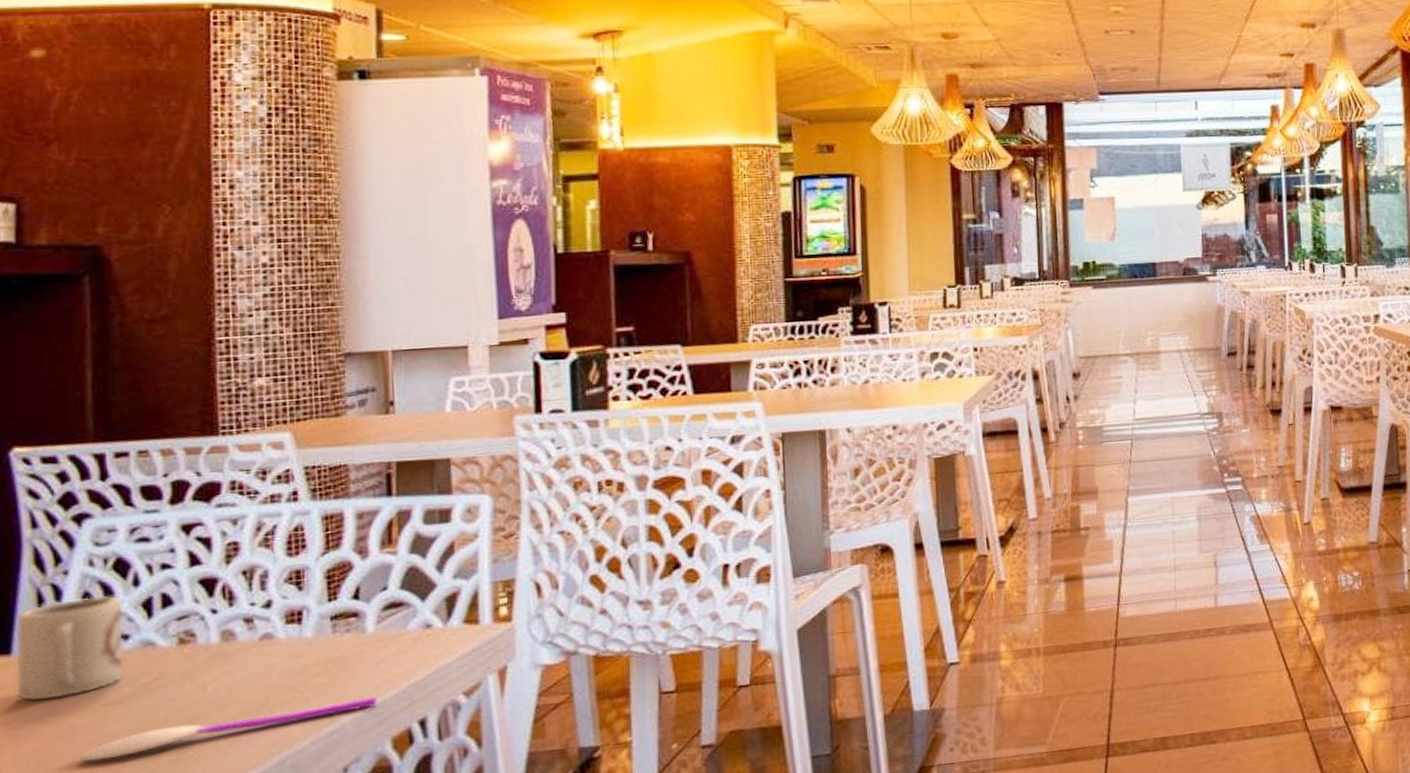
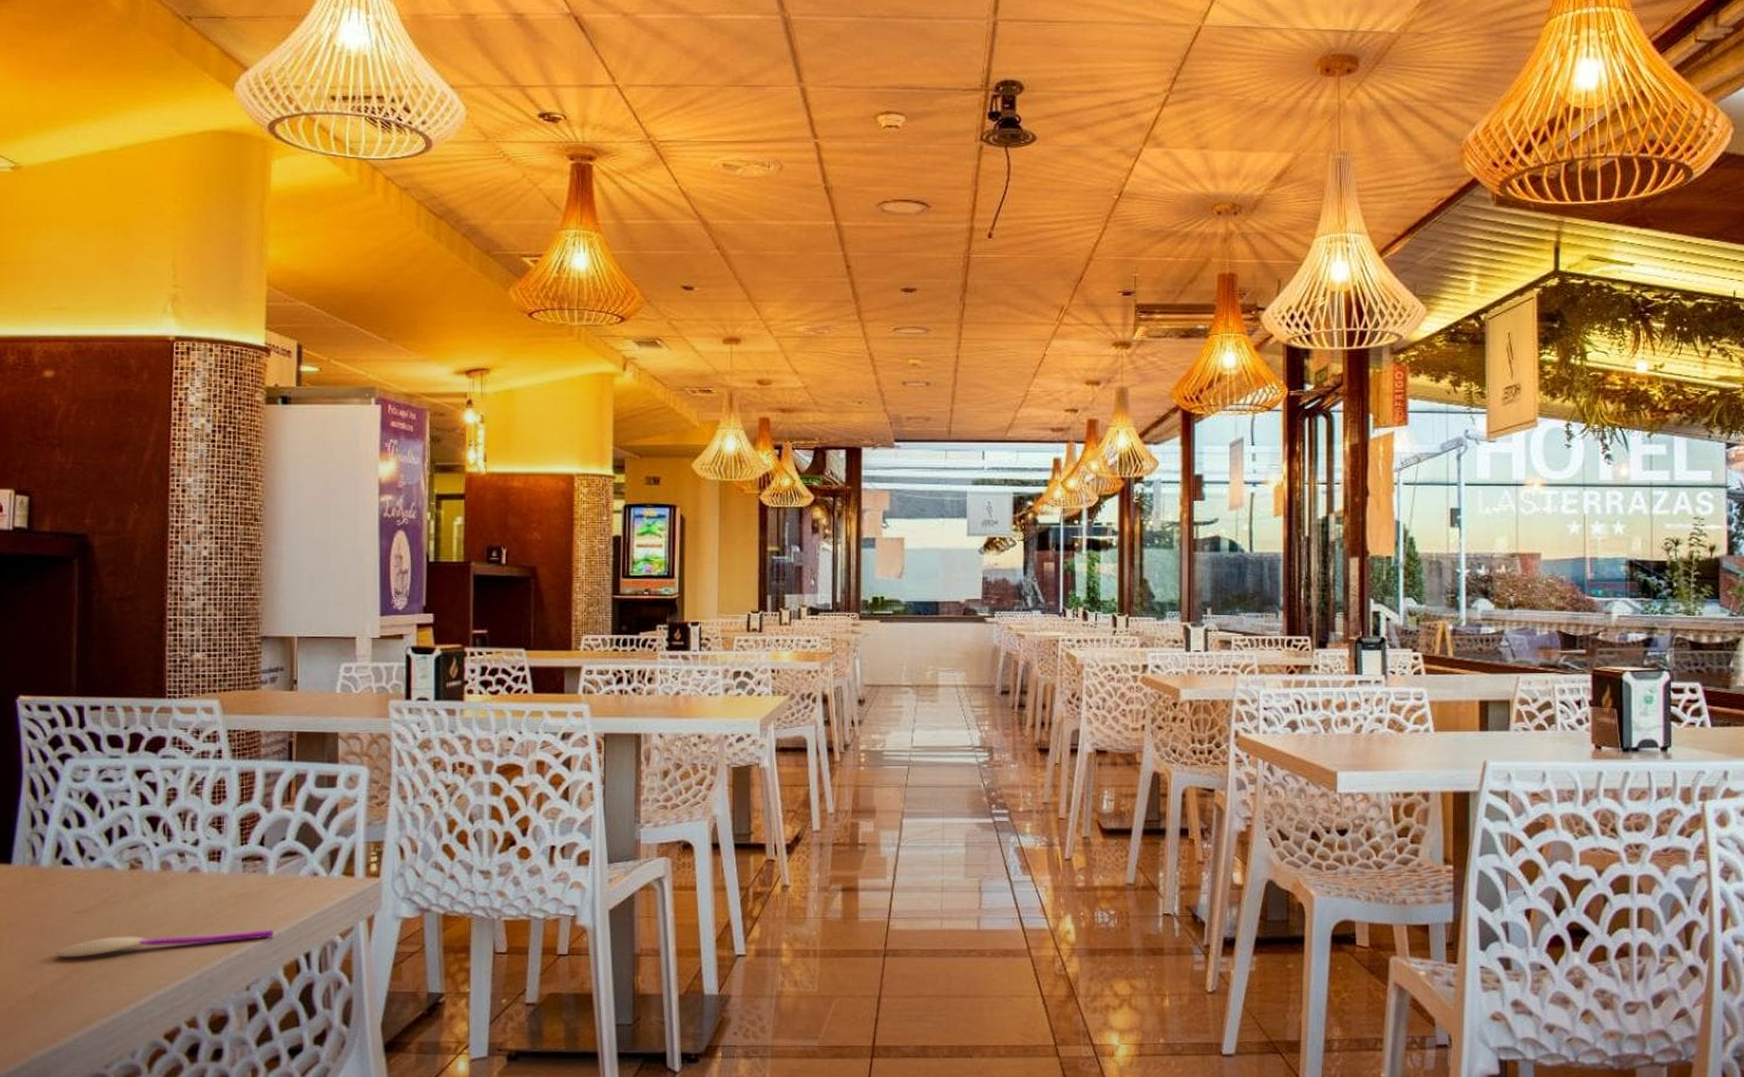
cup: present [15,595,124,701] -> none [14,823,91,902]

